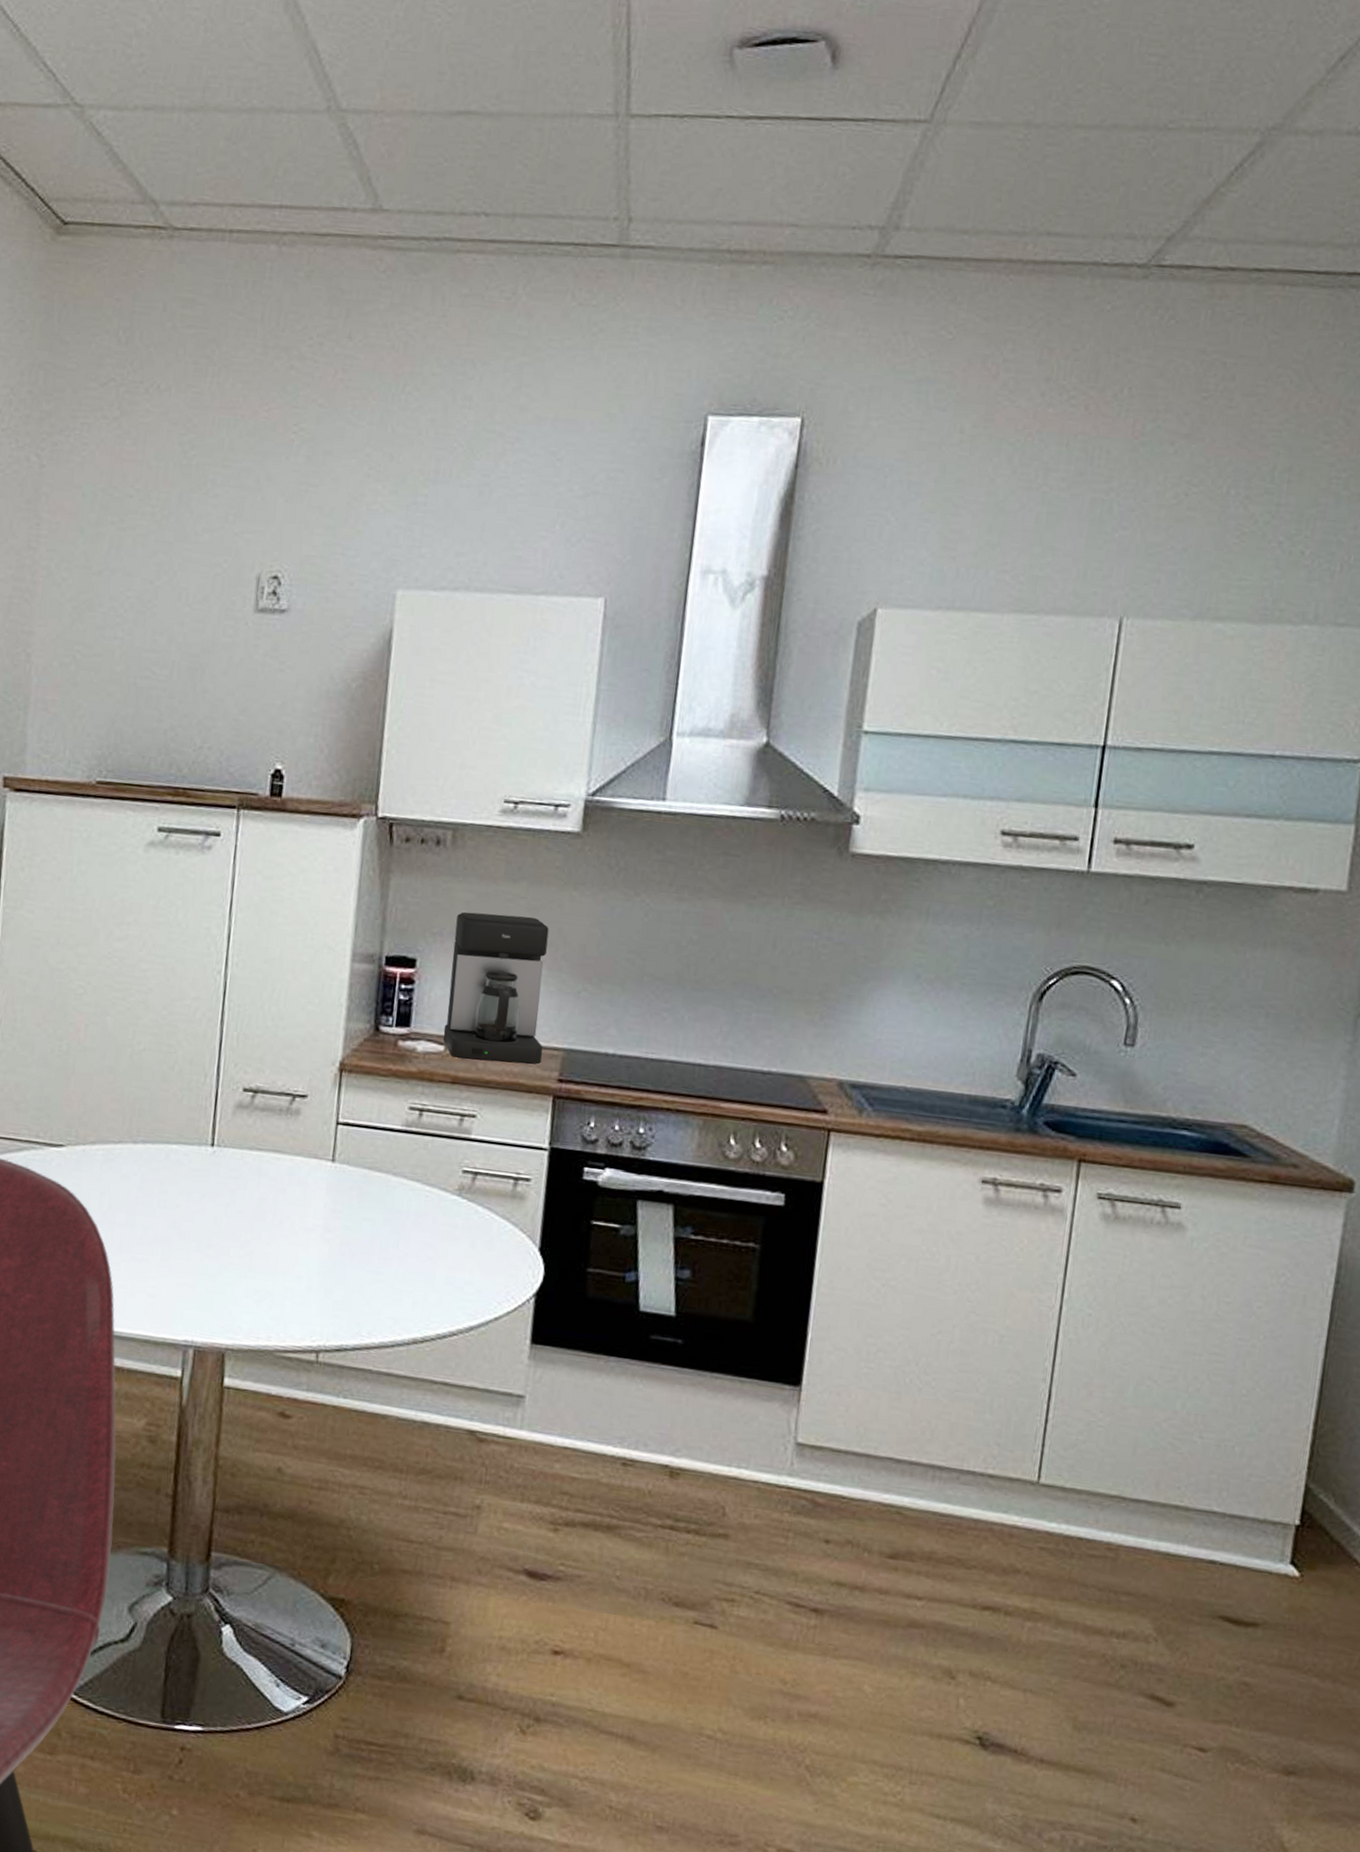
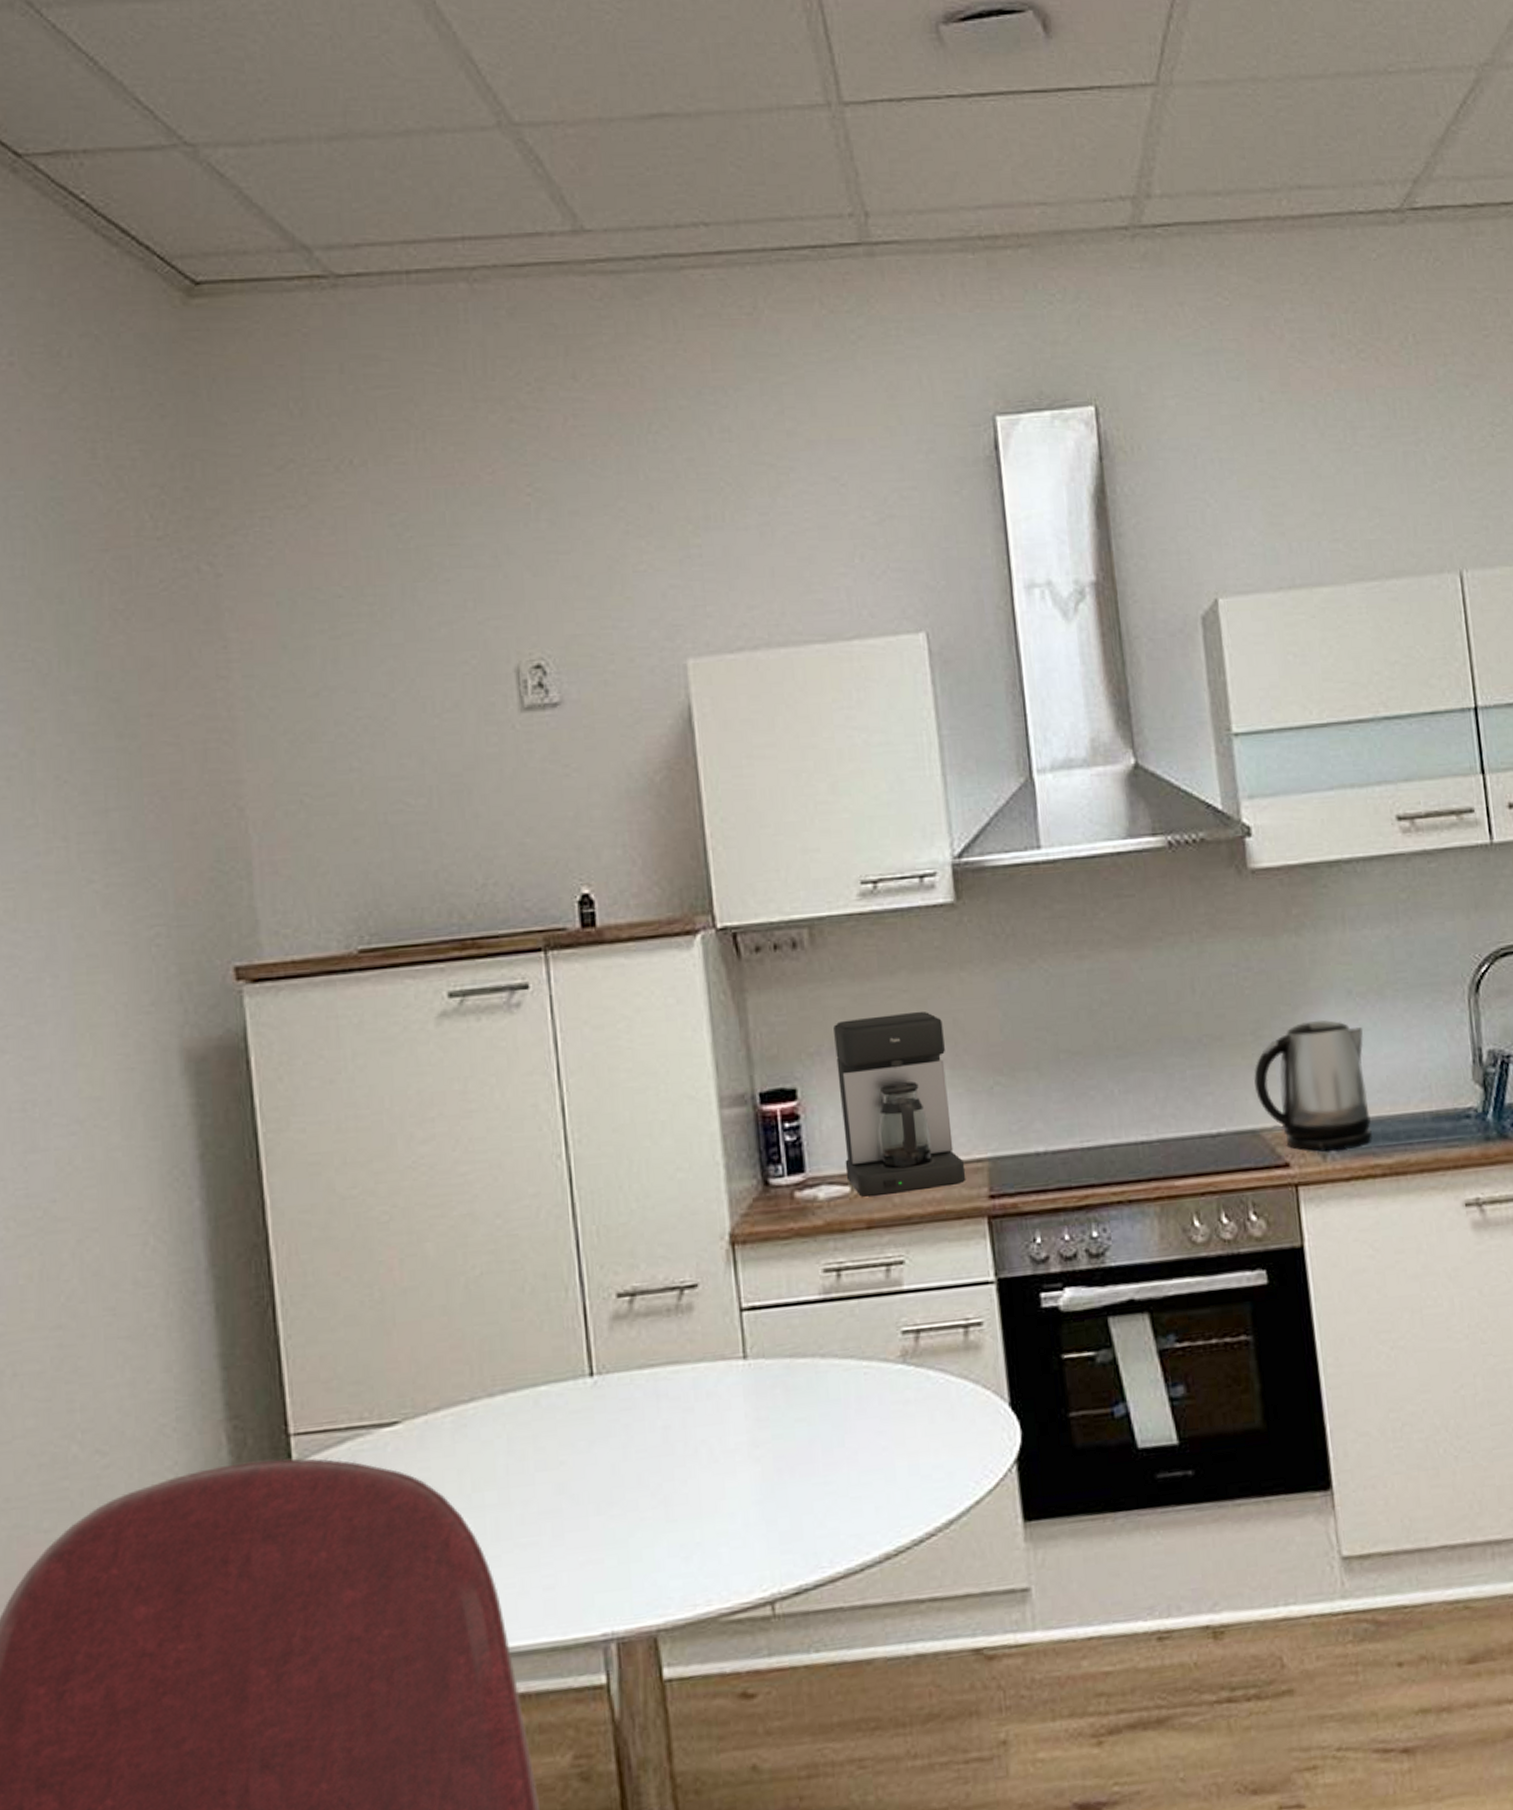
kettle: none [811,994,923,1110] -> present [1254,1020,1372,1151]

